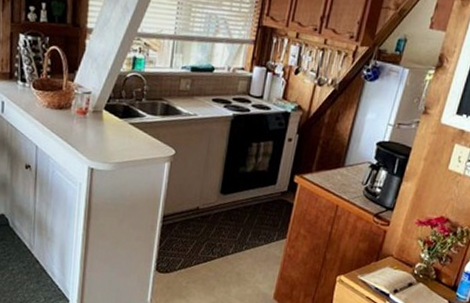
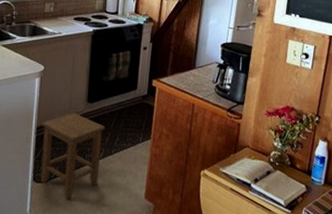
stool: none [163,203,238,292] -> present [40,113,106,199]

